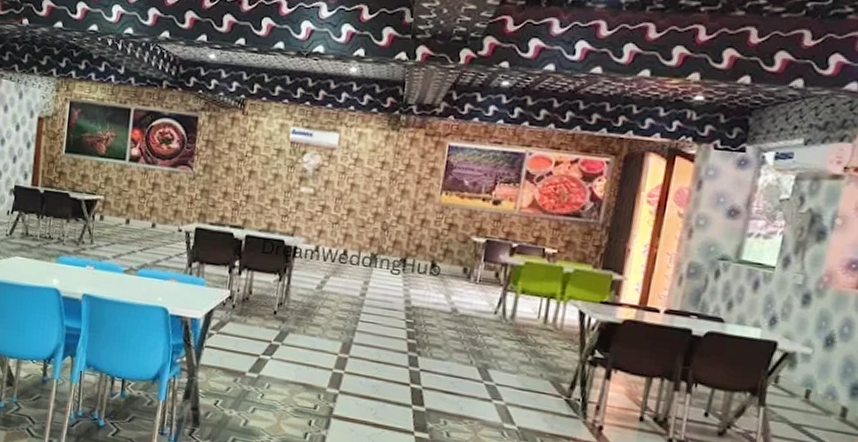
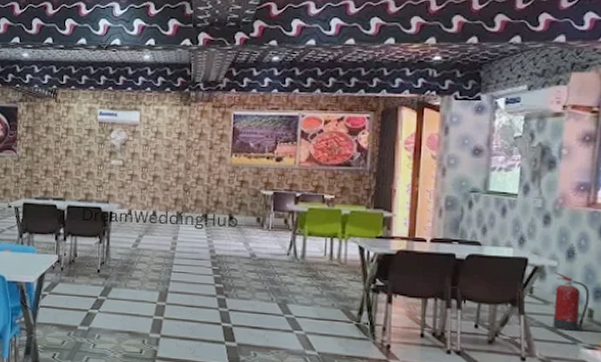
fire extinguisher: none [797,361,847,432] -> present [553,272,590,331]

